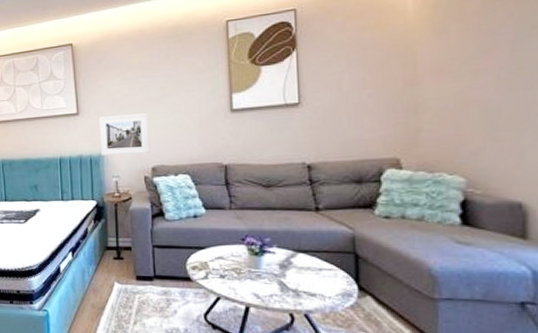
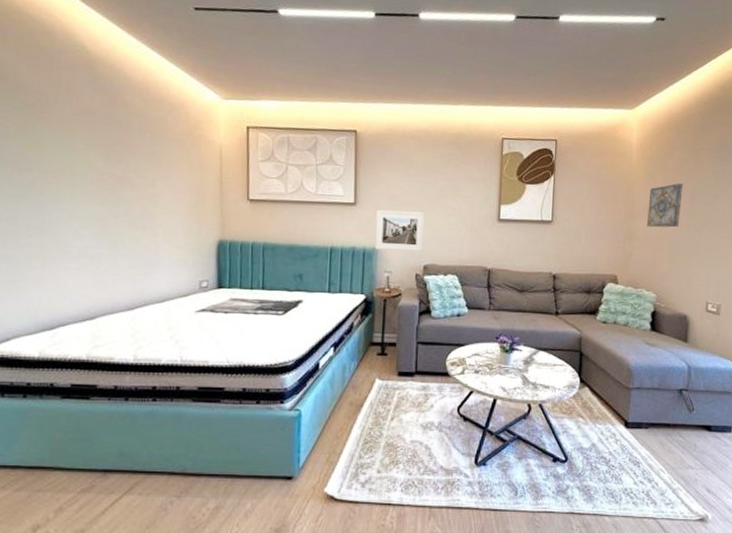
wall art: none [439,28,497,94] -> present [647,183,683,228]

